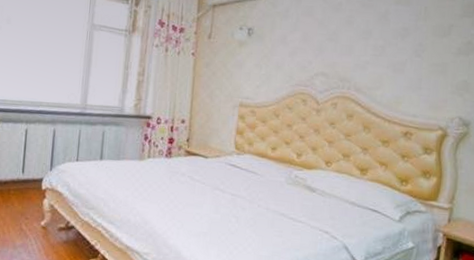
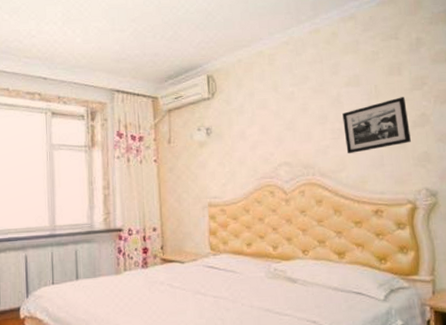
picture frame: none [385,22,454,73] -> present [342,97,411,154]

